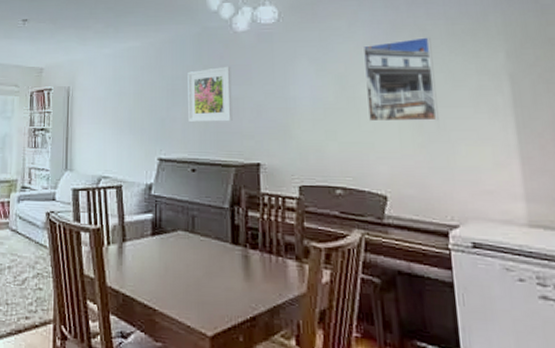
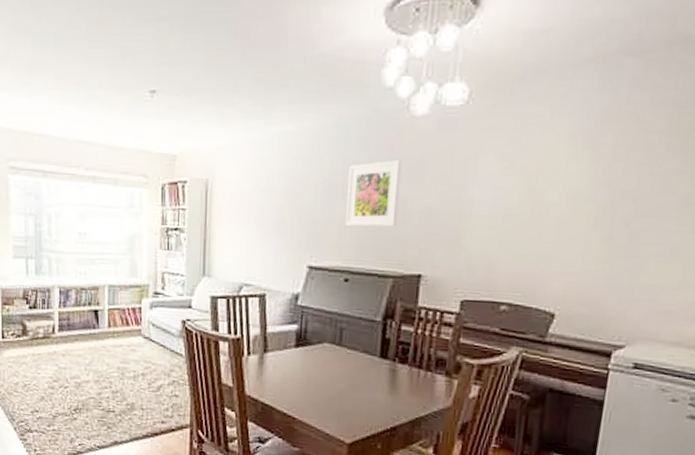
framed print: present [364,37,439,122] -> none [553,130,648,233]

